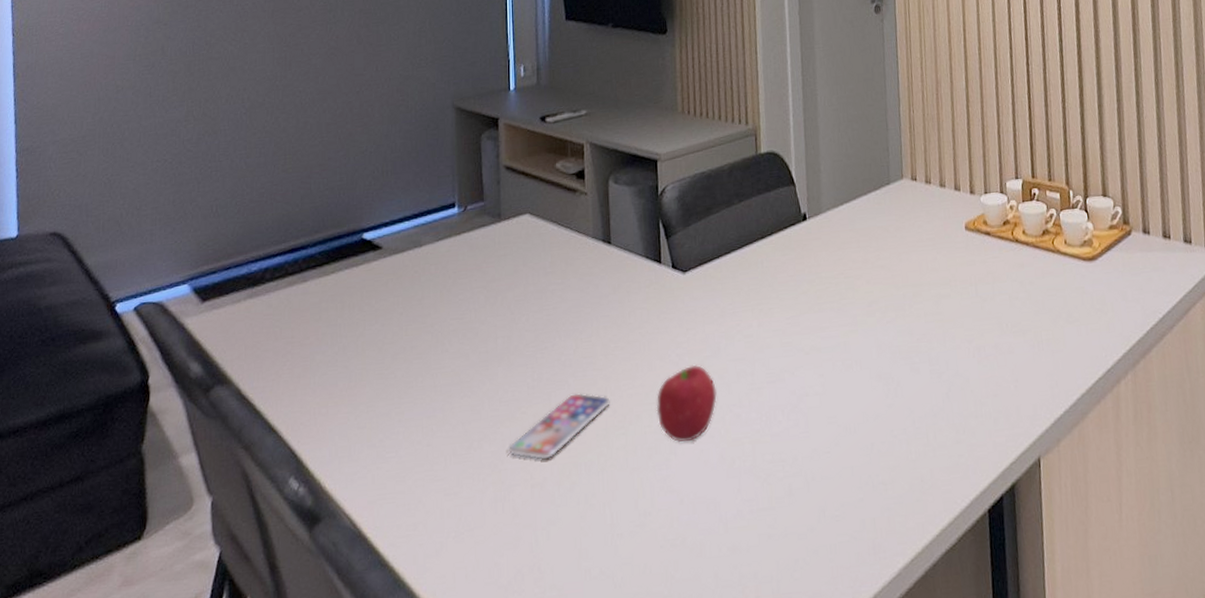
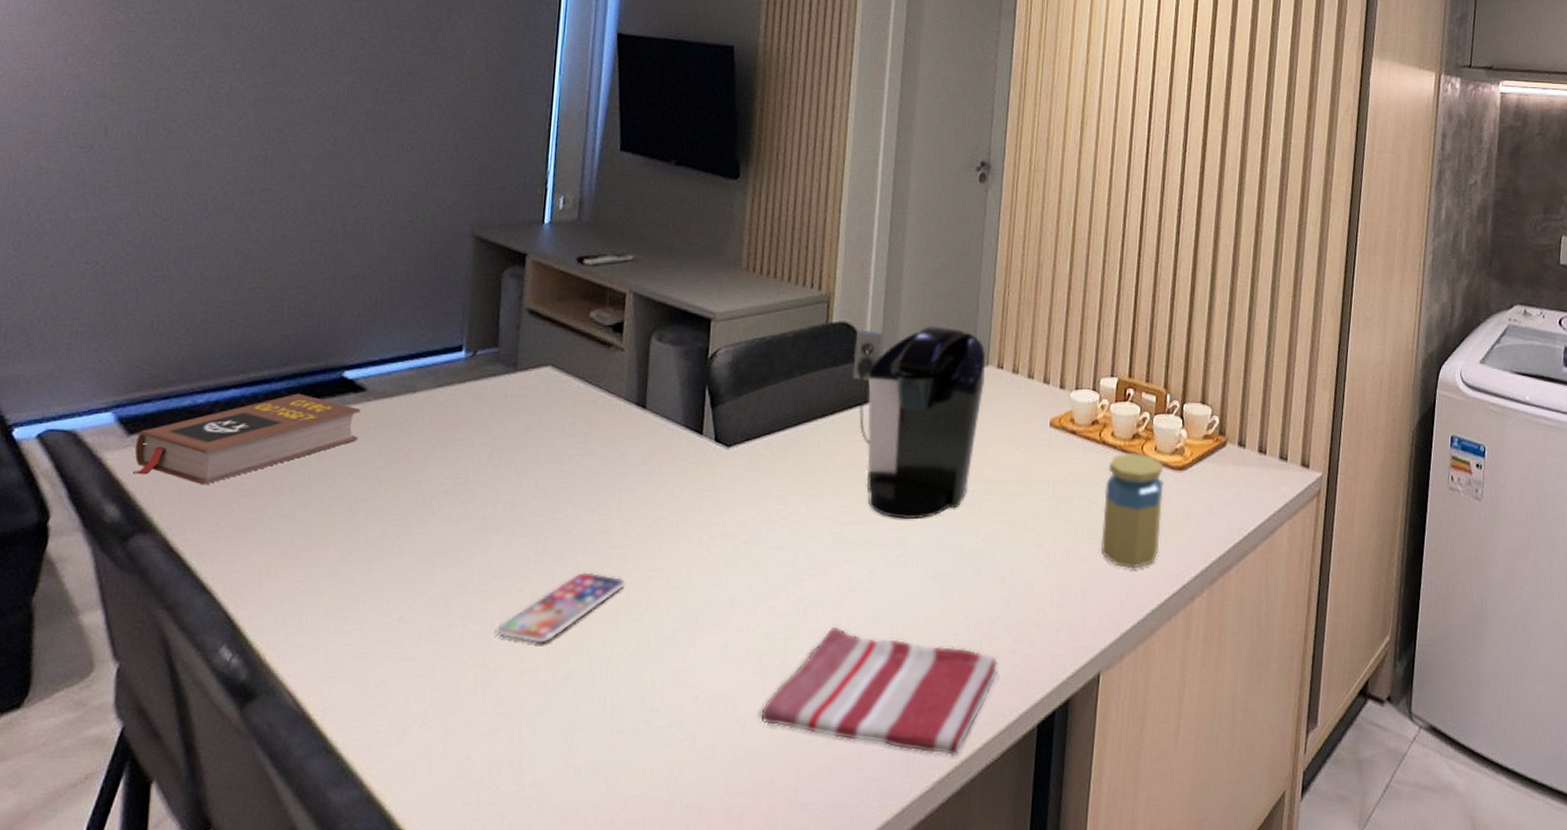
book: none [208,255,380,341] -> present [133,393,360,485]
fruit: present [656,364,717,443] -> none [678,549,750,634]
dish towel: none [739,428,947,544] -> present [761,626,998,757]
coffee maker: none [783,145,902,327] -> present [853,324,985,520]
jar: none [1023,248,1081,357] -> present [1101,453,1163,569]

